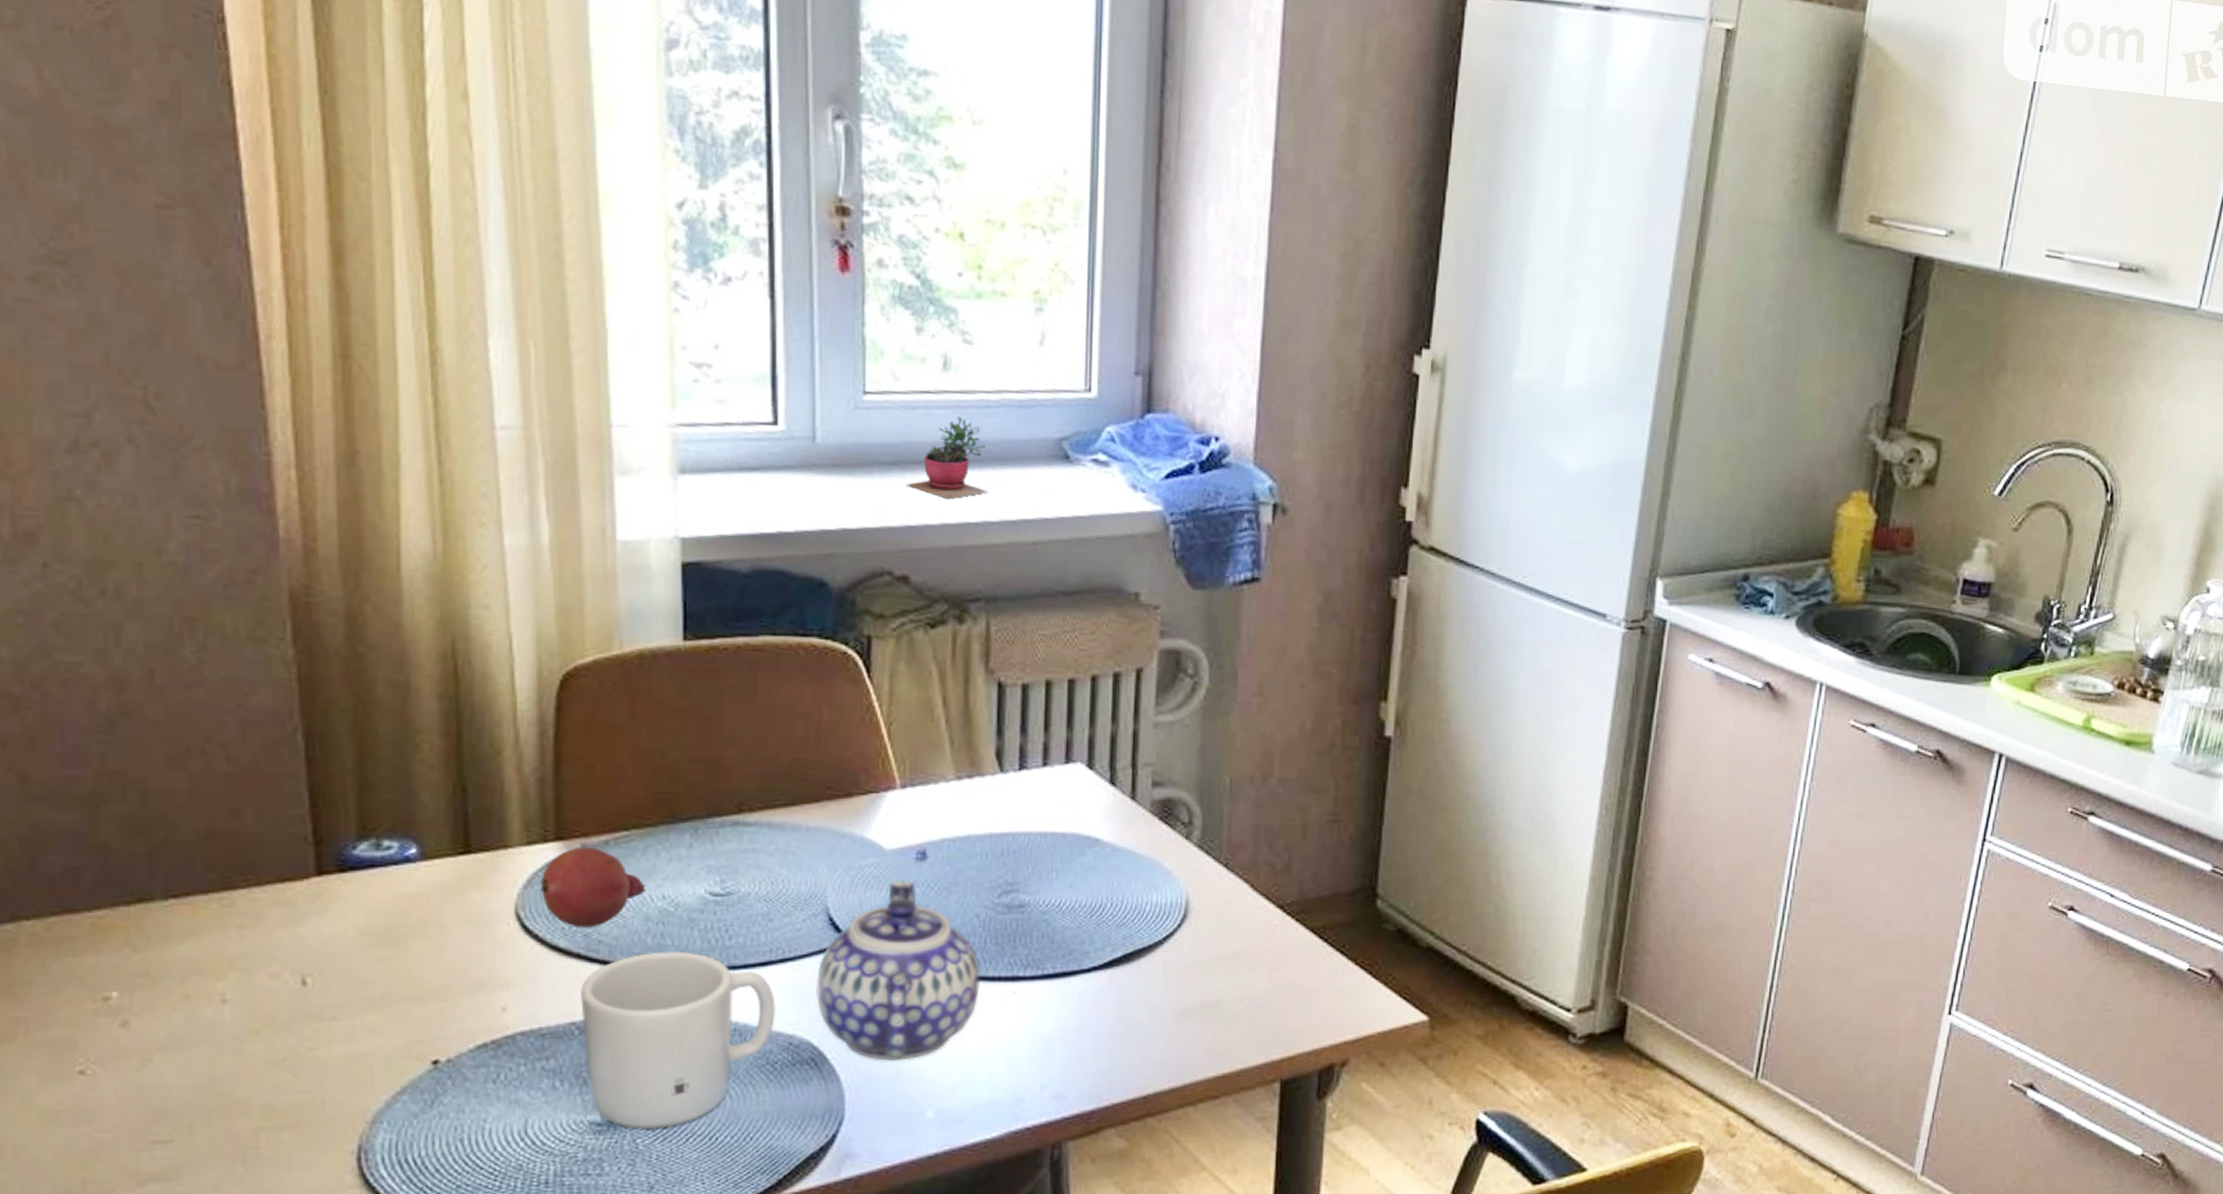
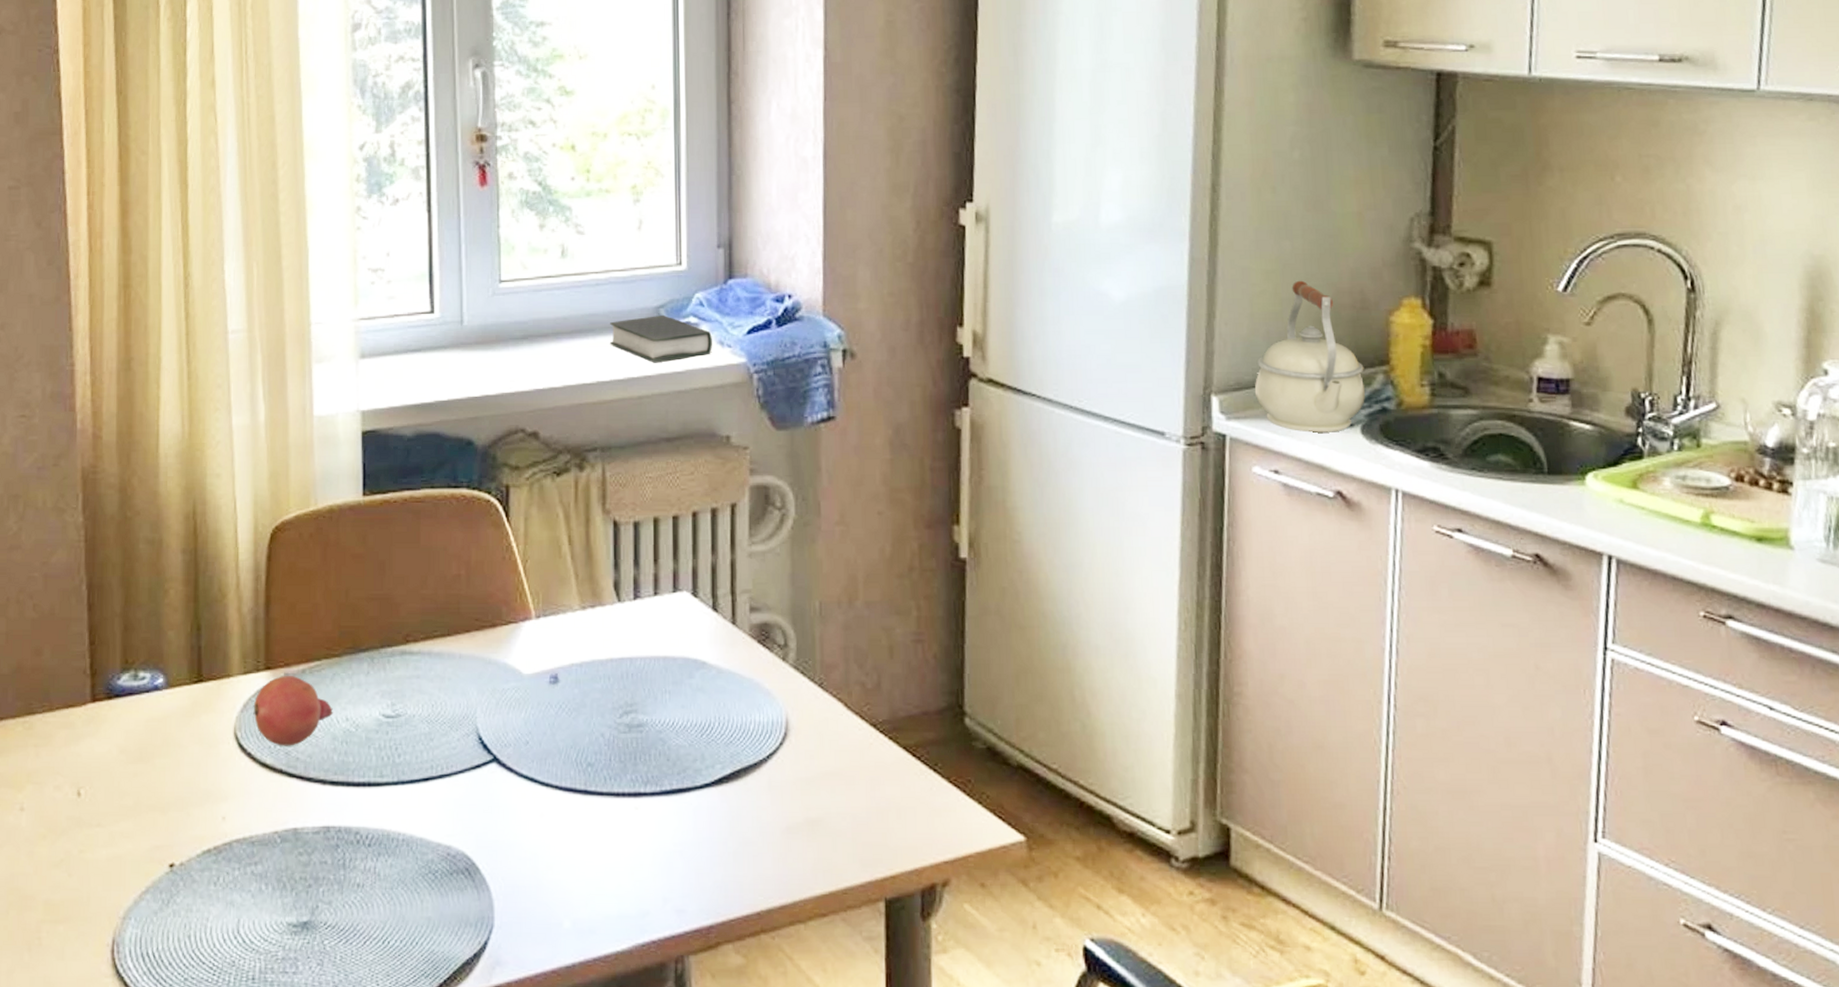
mug: present [581,950,775,1129] -> none [282,767,436,931]
teapot: present [817,880,980,1061] -> none [469,702,606,872]
succulent plant: present [906,416,989,499] -> none [534,295,601,365]
book: none [999,448,1124,505] -> present [609,314,712,363]
kettle: none [1699,464,1807,623] -> present [1254,280,1365,433]

